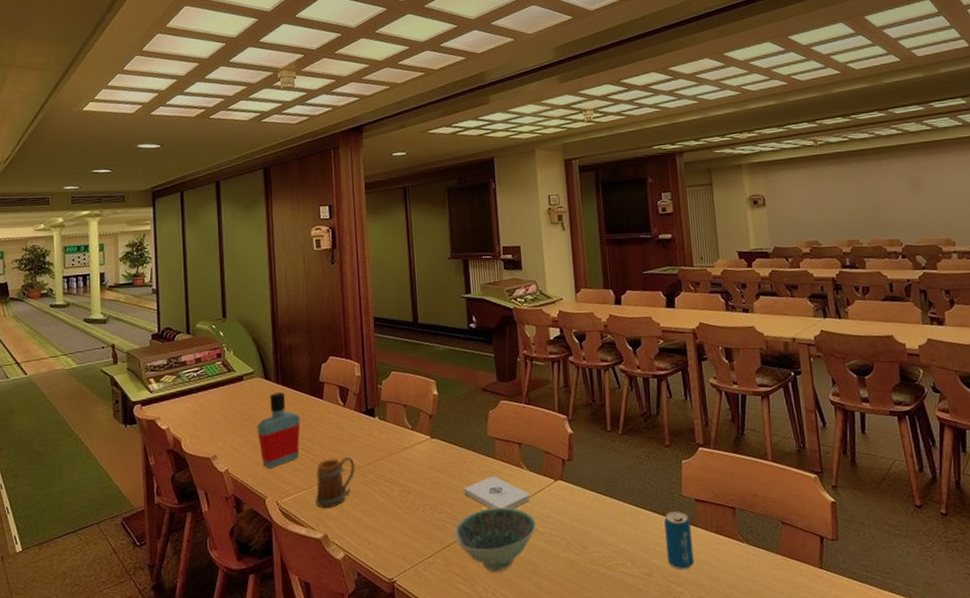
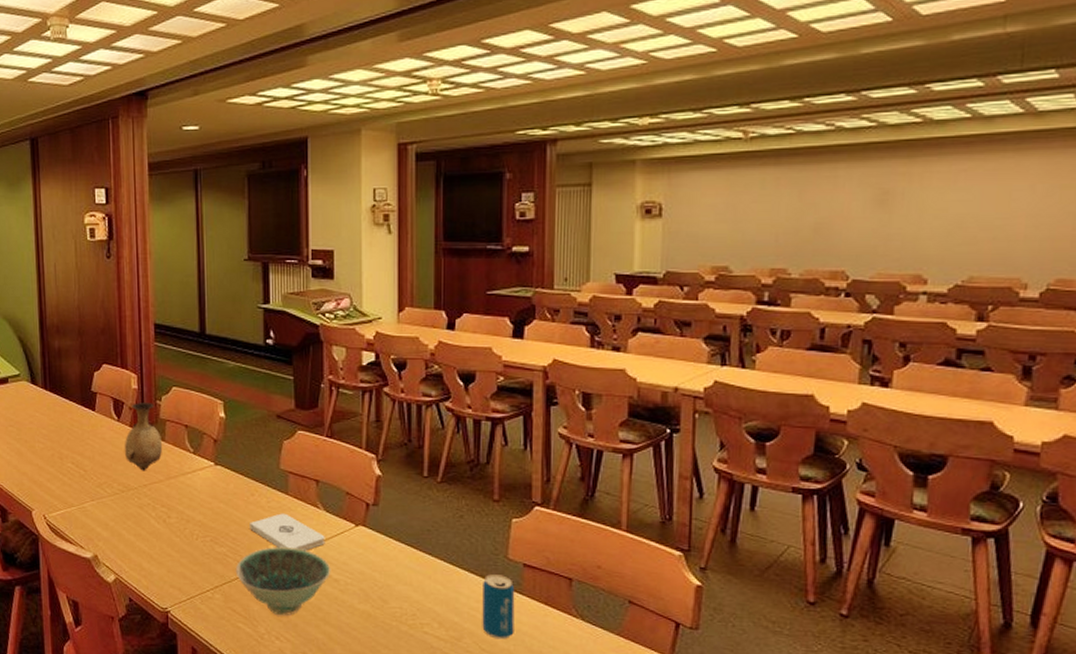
bottle: present [257,392,301,468] -> none [23,399,70,480]
beer mug: present [315,457,355,509] -> none [85,476,129,528]
vase: none [349,387,384,450] -> present [124,403,162,471]

